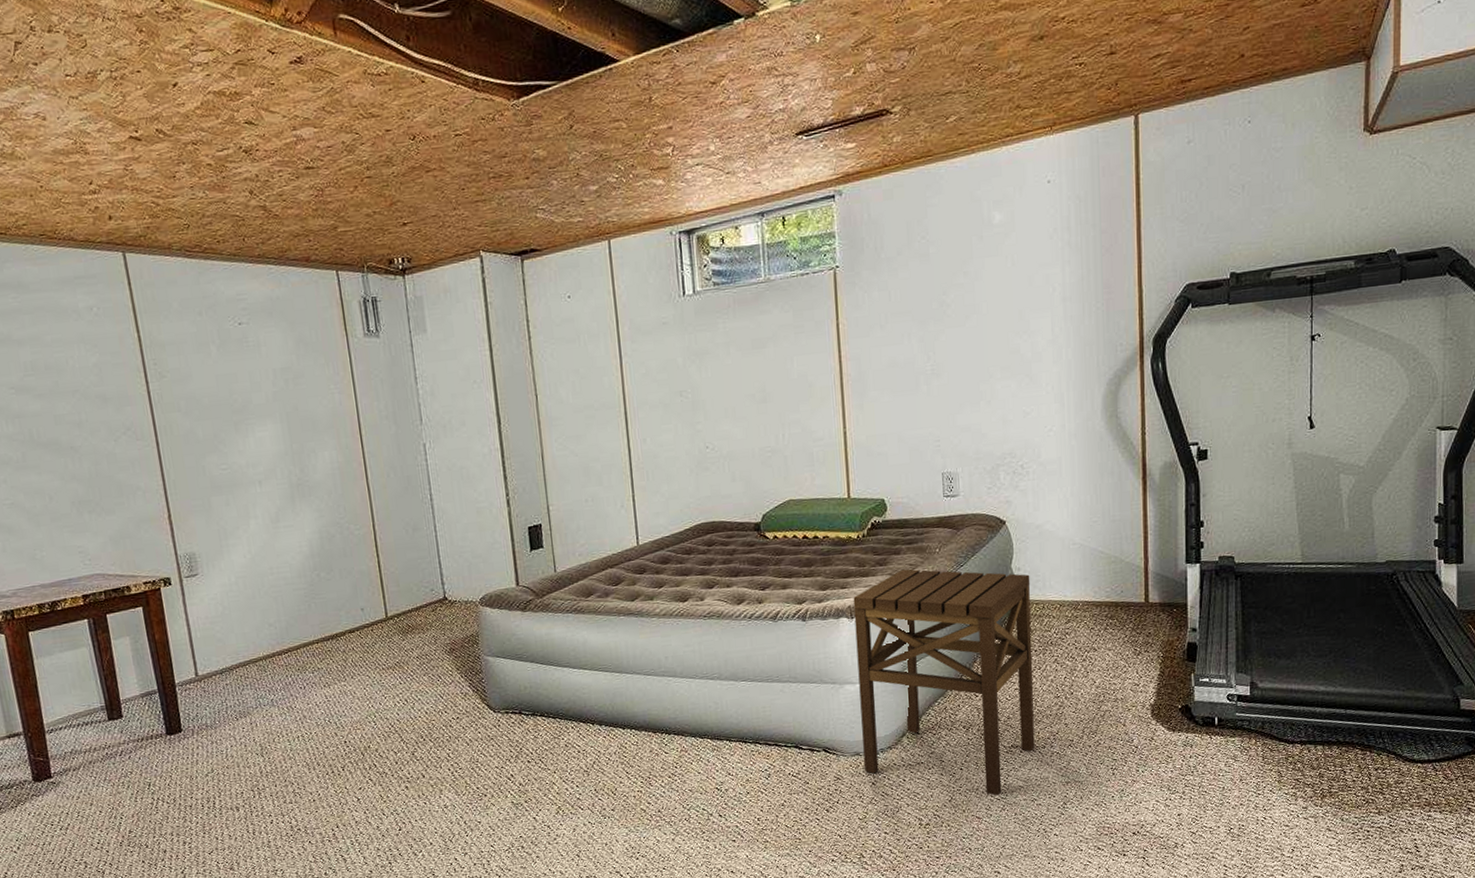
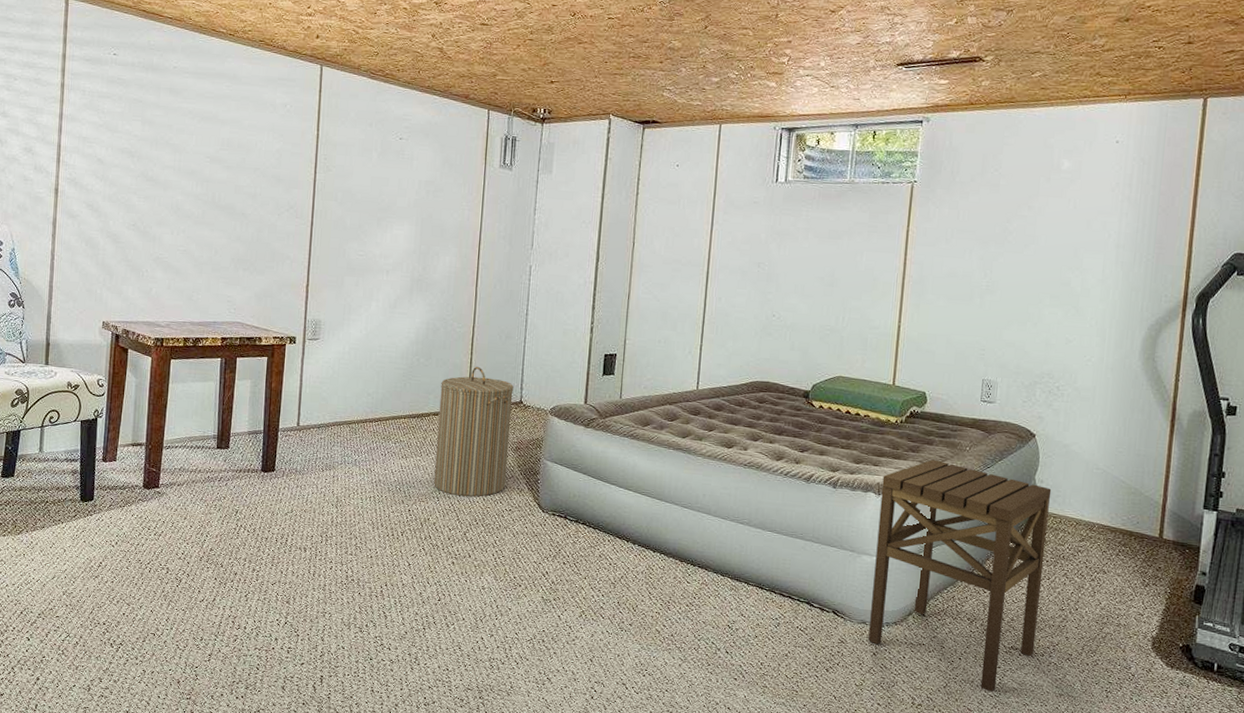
laundry hamper: none [350,569,447,716] -> present [434,366,514,497]

